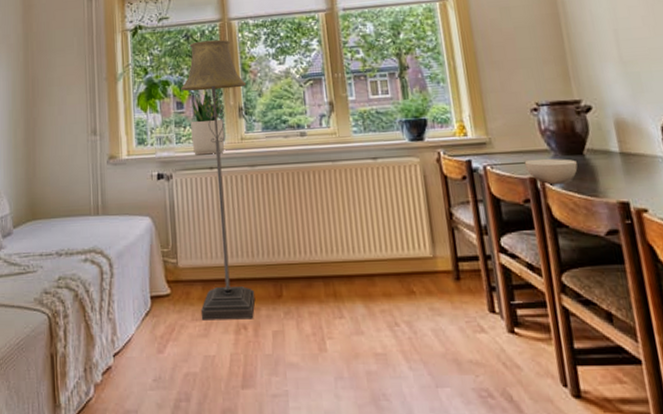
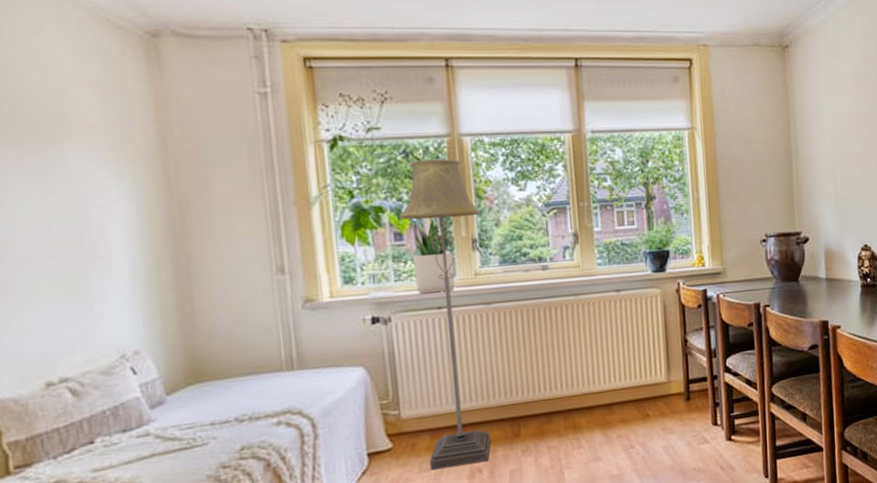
bowl: present [524,158,578,185] -> none [751,285,793,310]

